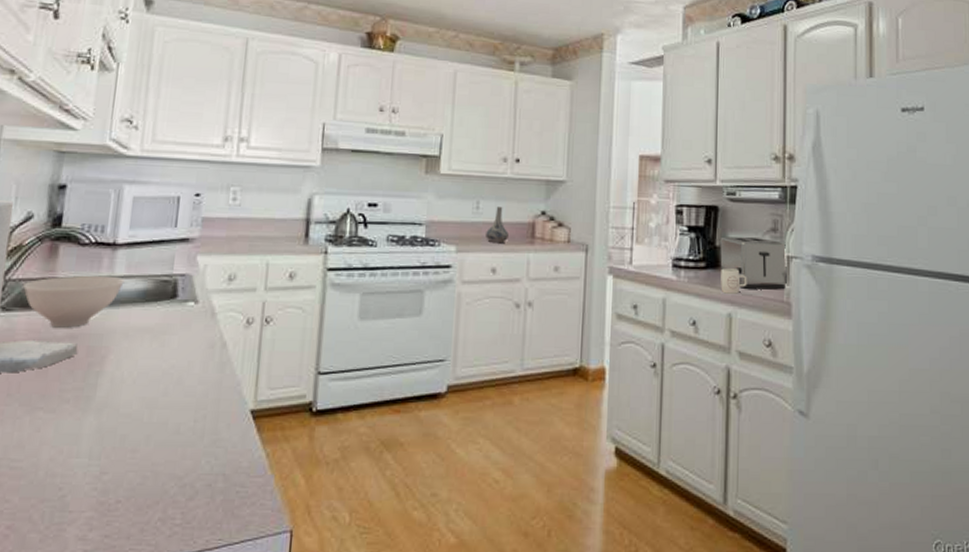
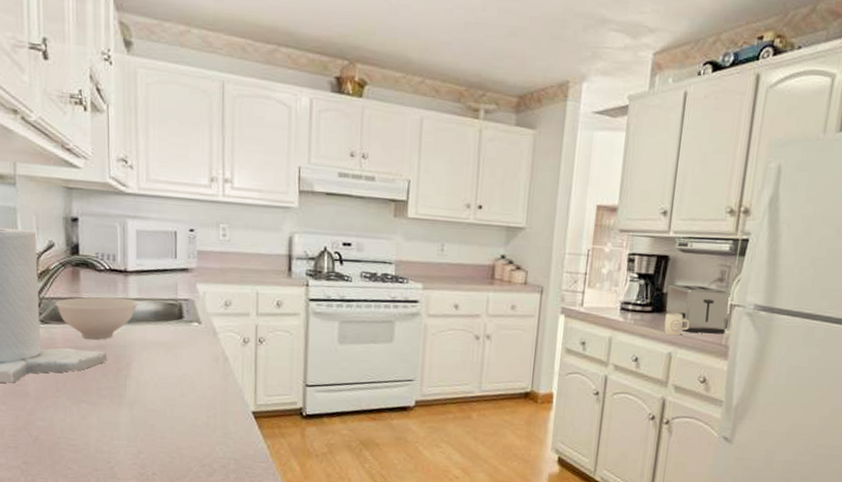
decorative vase: present [486,207,510,244] -> none [449,250,471,283]

